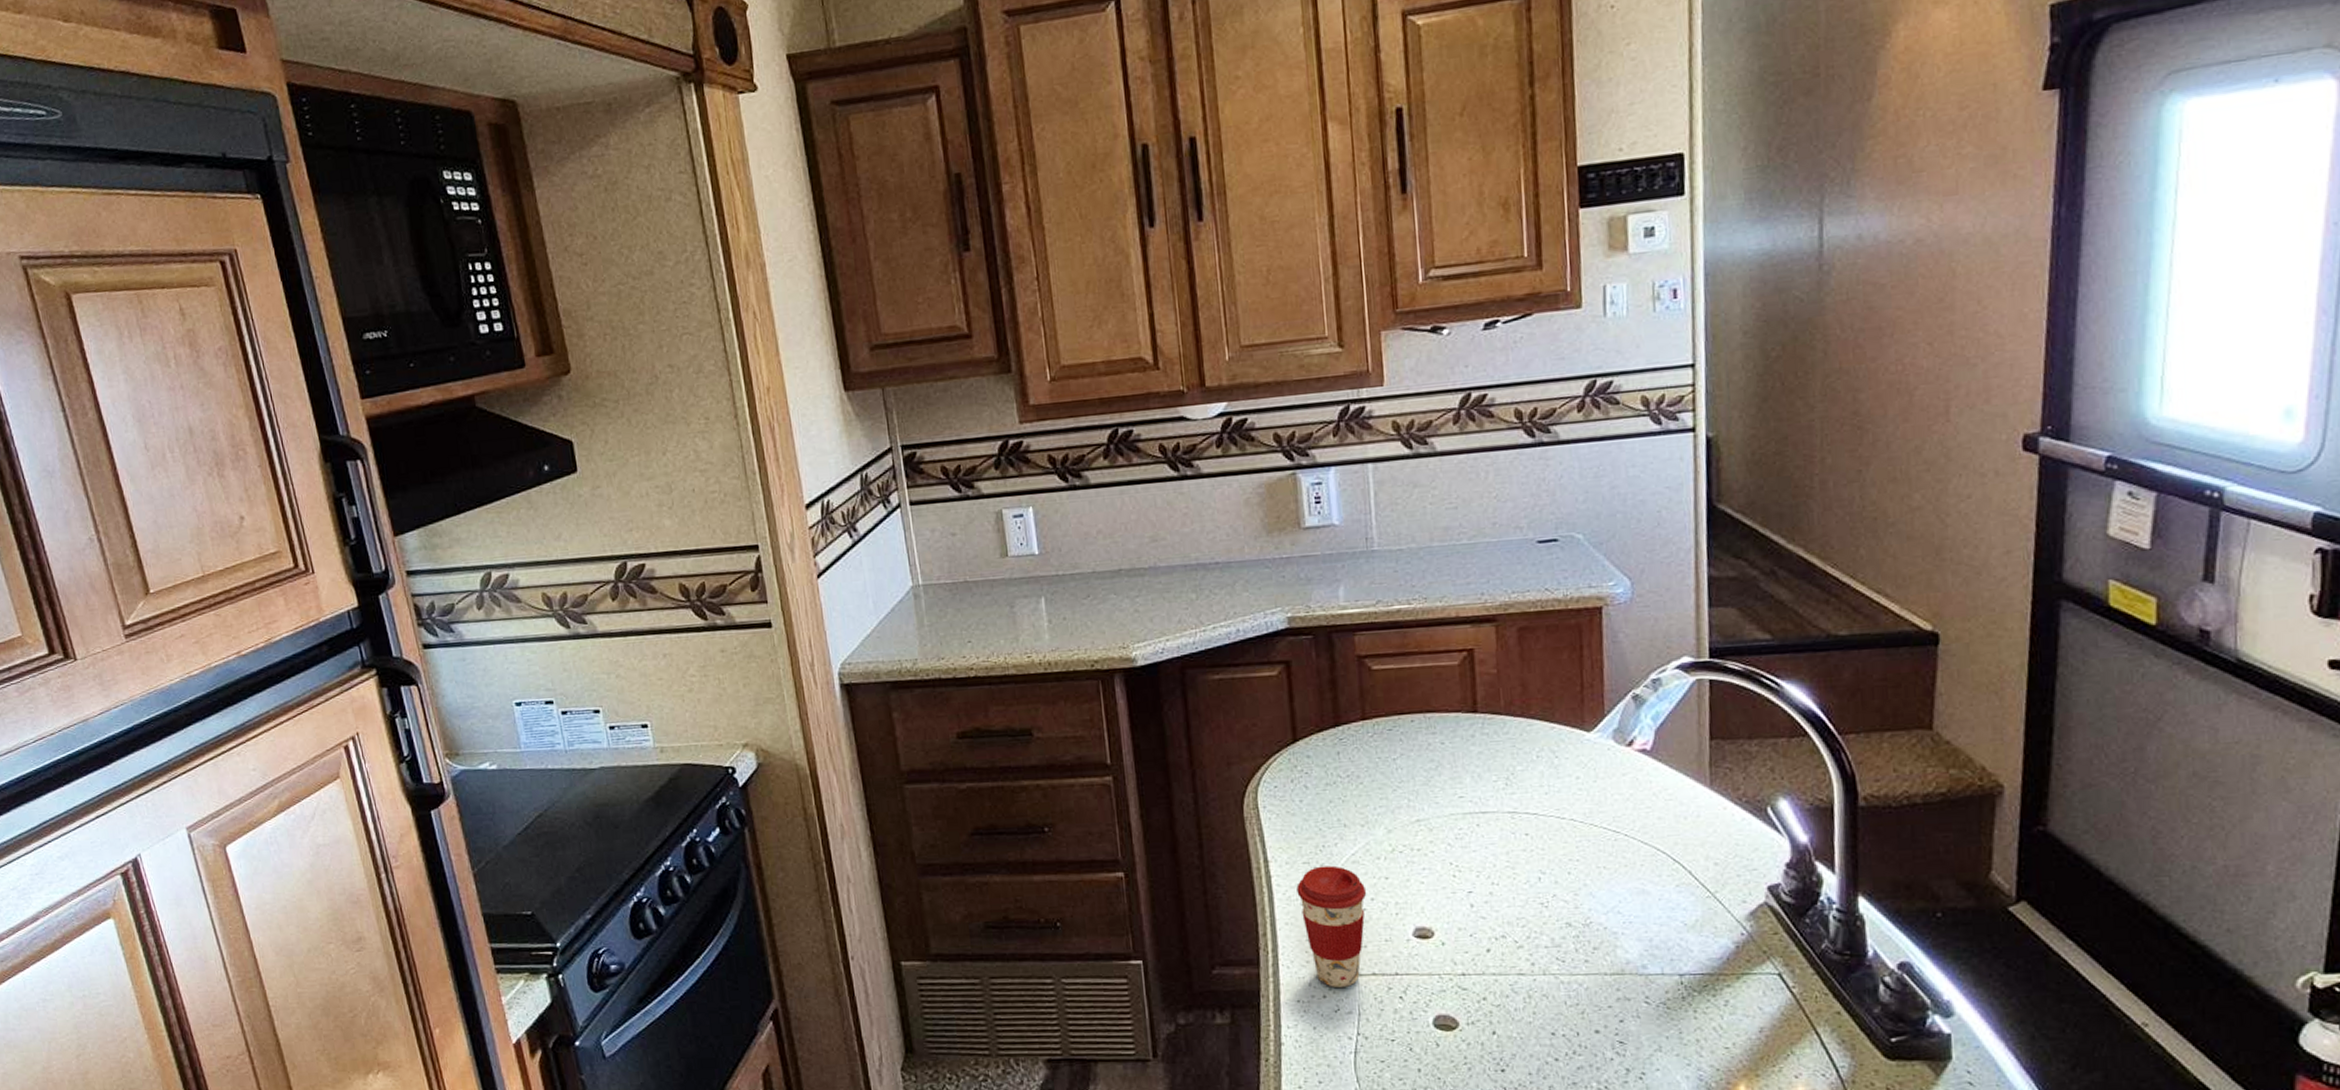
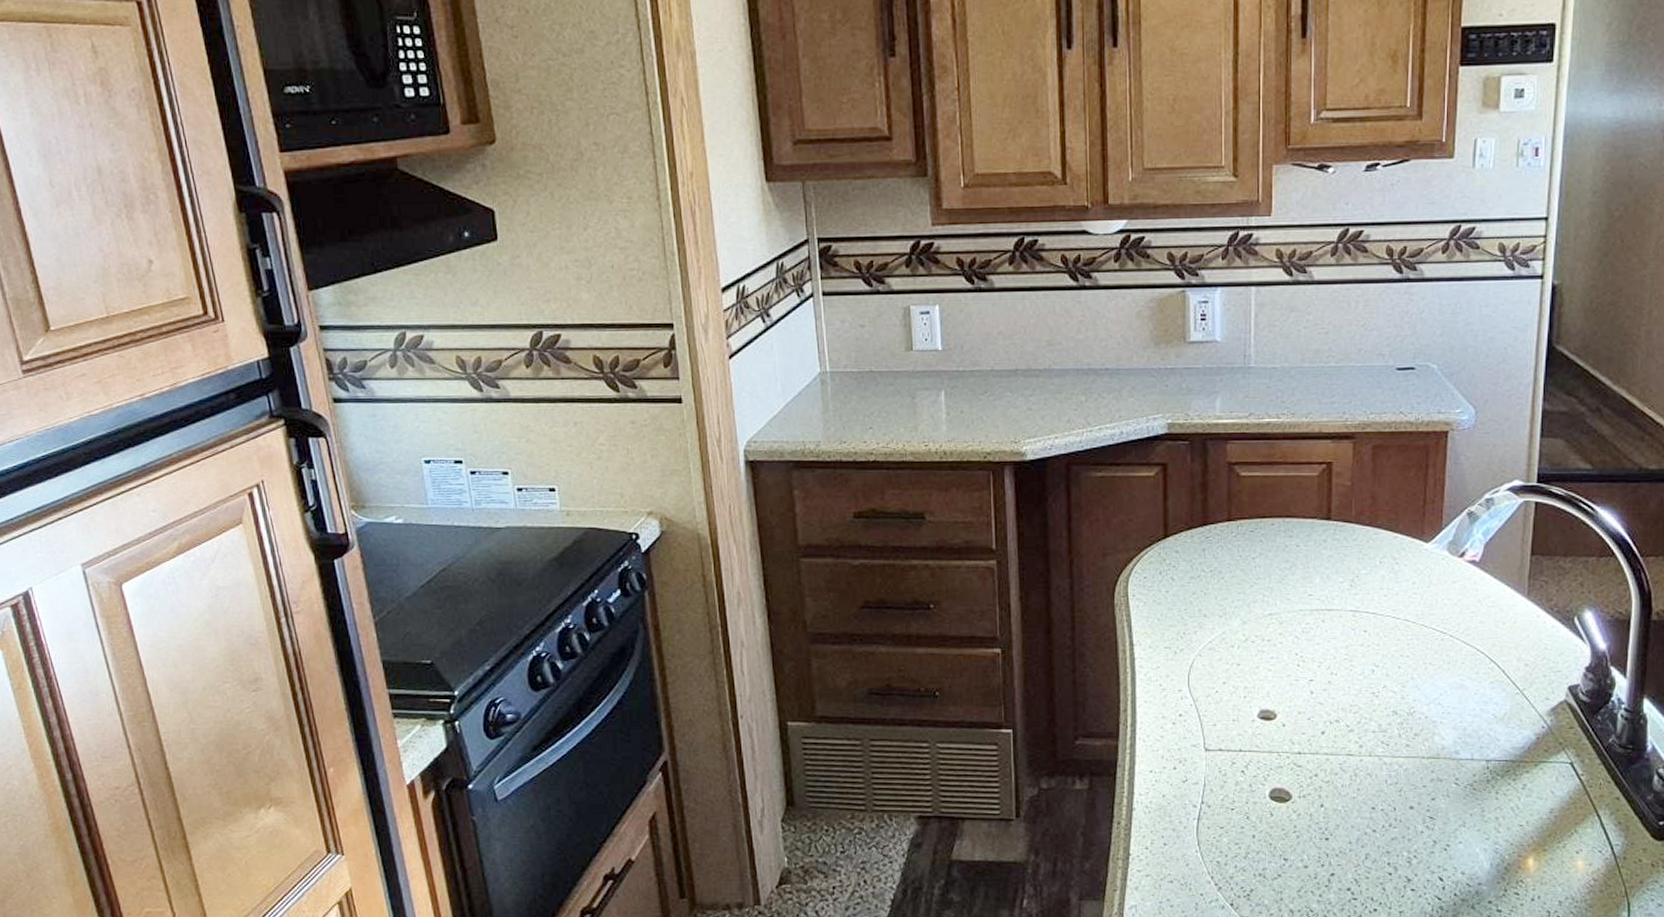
coffee cup: present [1296,865,1367,987] -> none [1157,651,1220,760]

